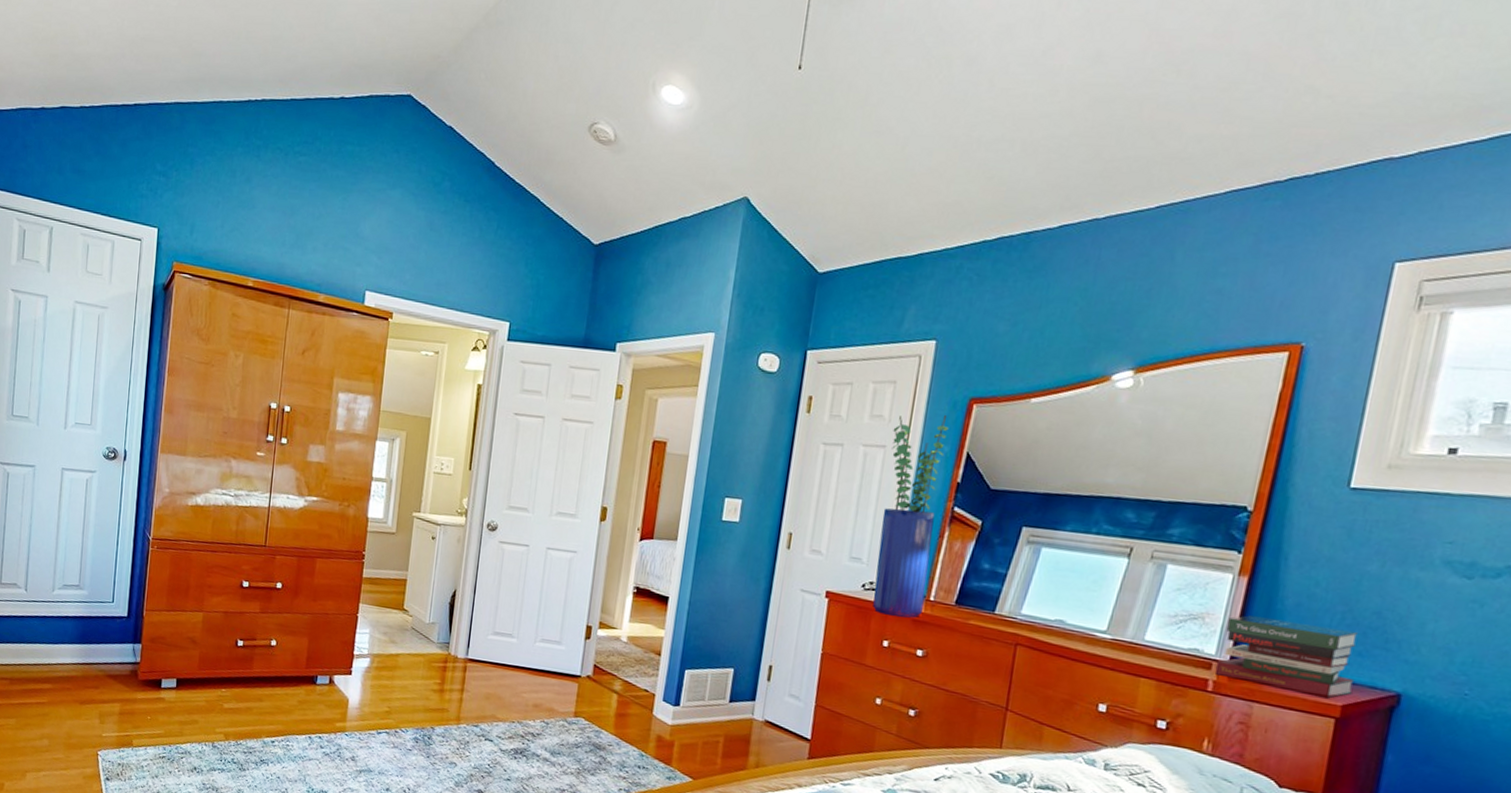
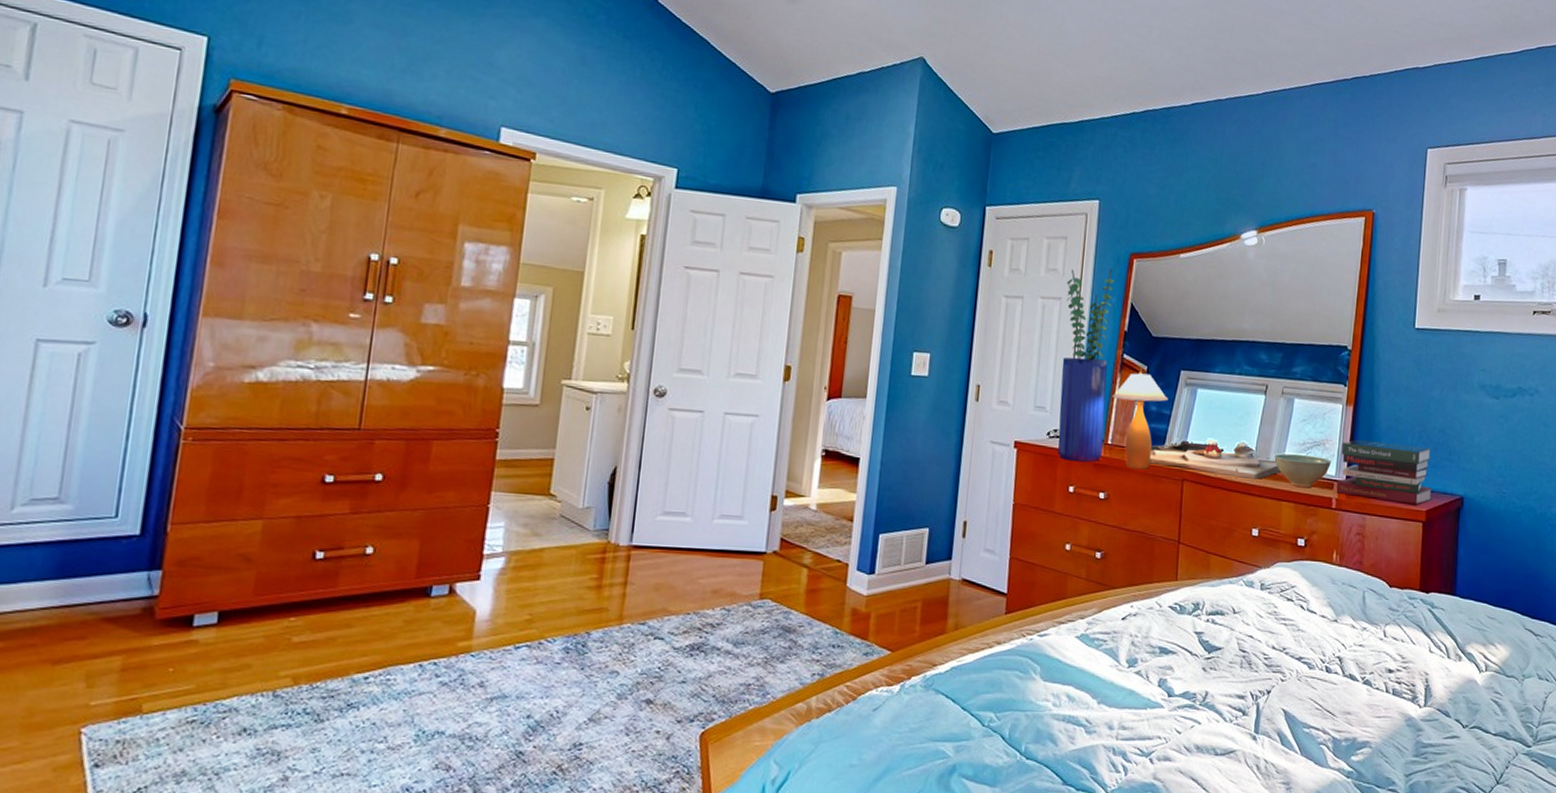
table lamp: none [938,520,1005,631] -> present [1112,366,1169,470]
decorative tray: none [976,601,1142,652] -> present [1148,439,1281,481]
bowl: none [1133,624,1212,666] -> present [1273,453,1332,488]

